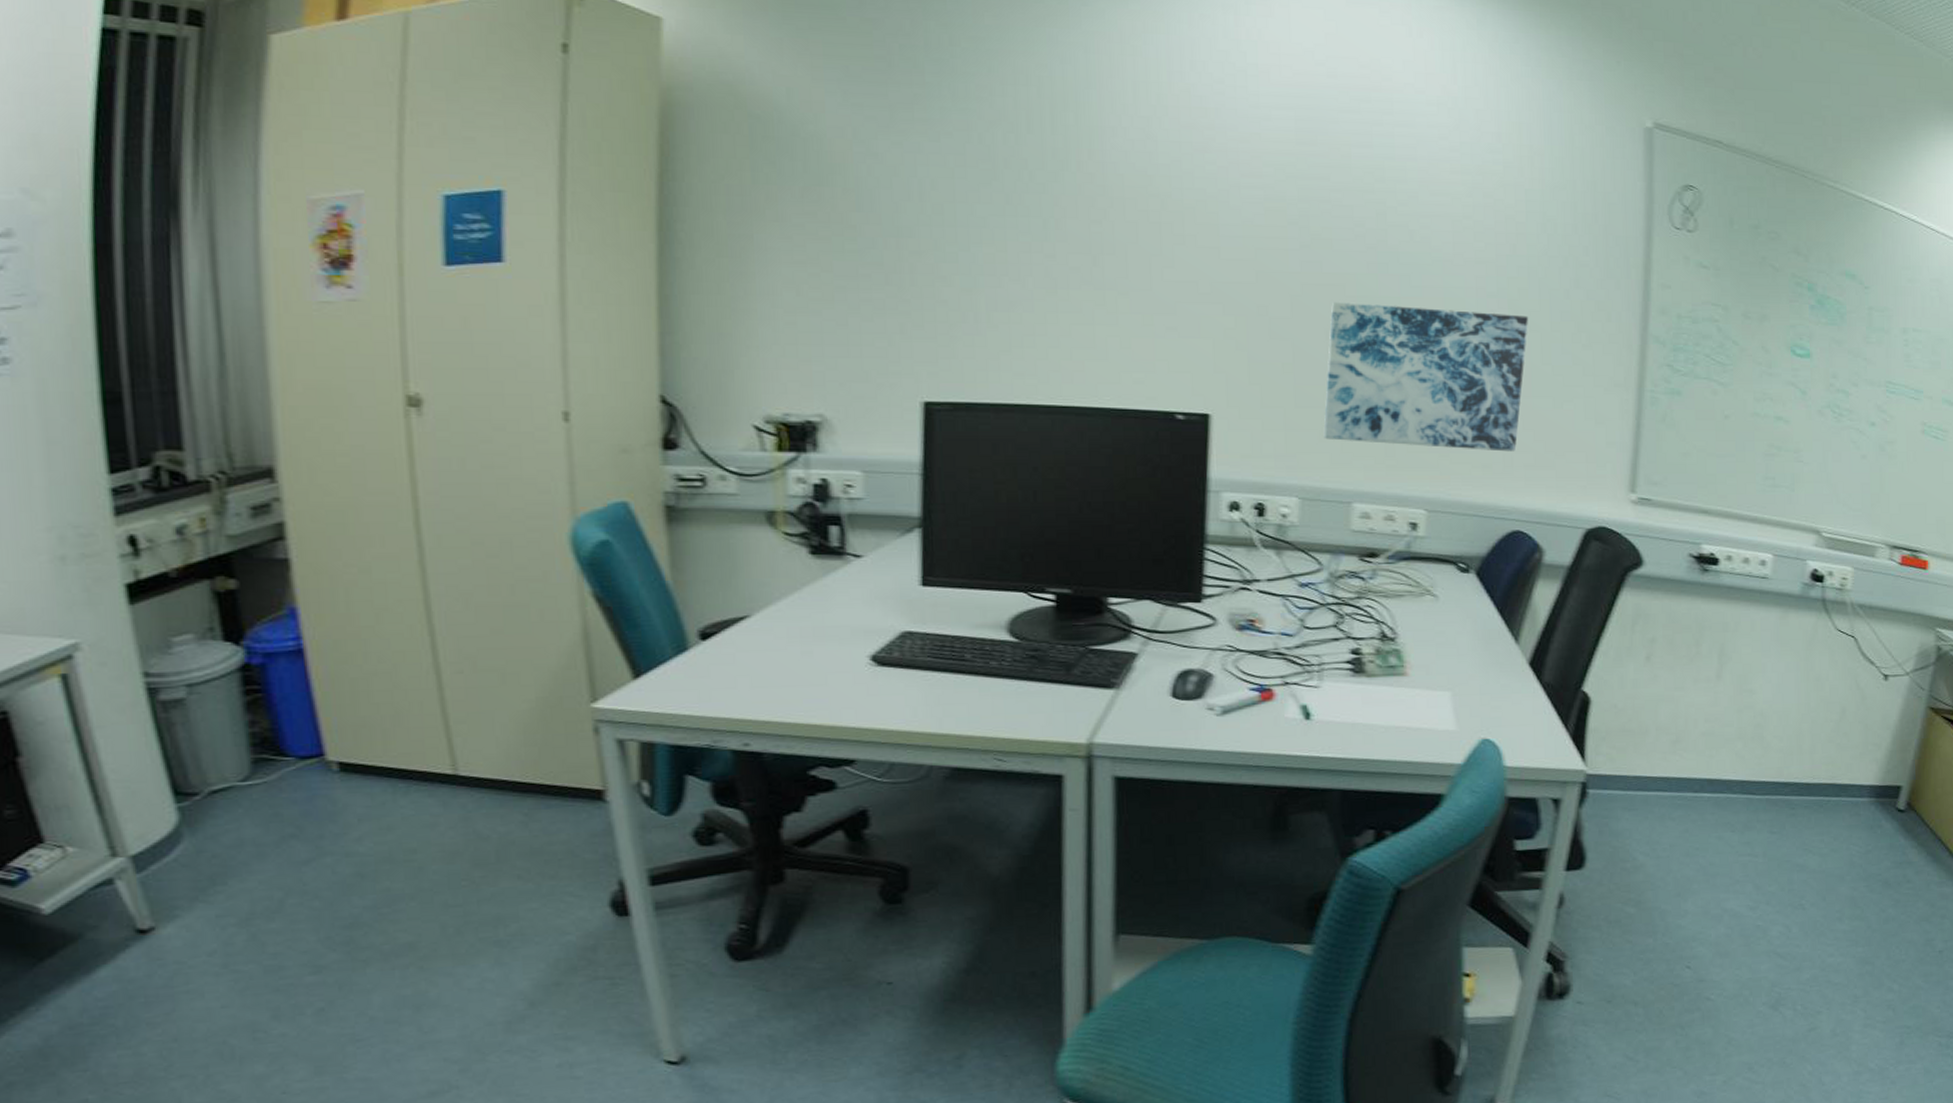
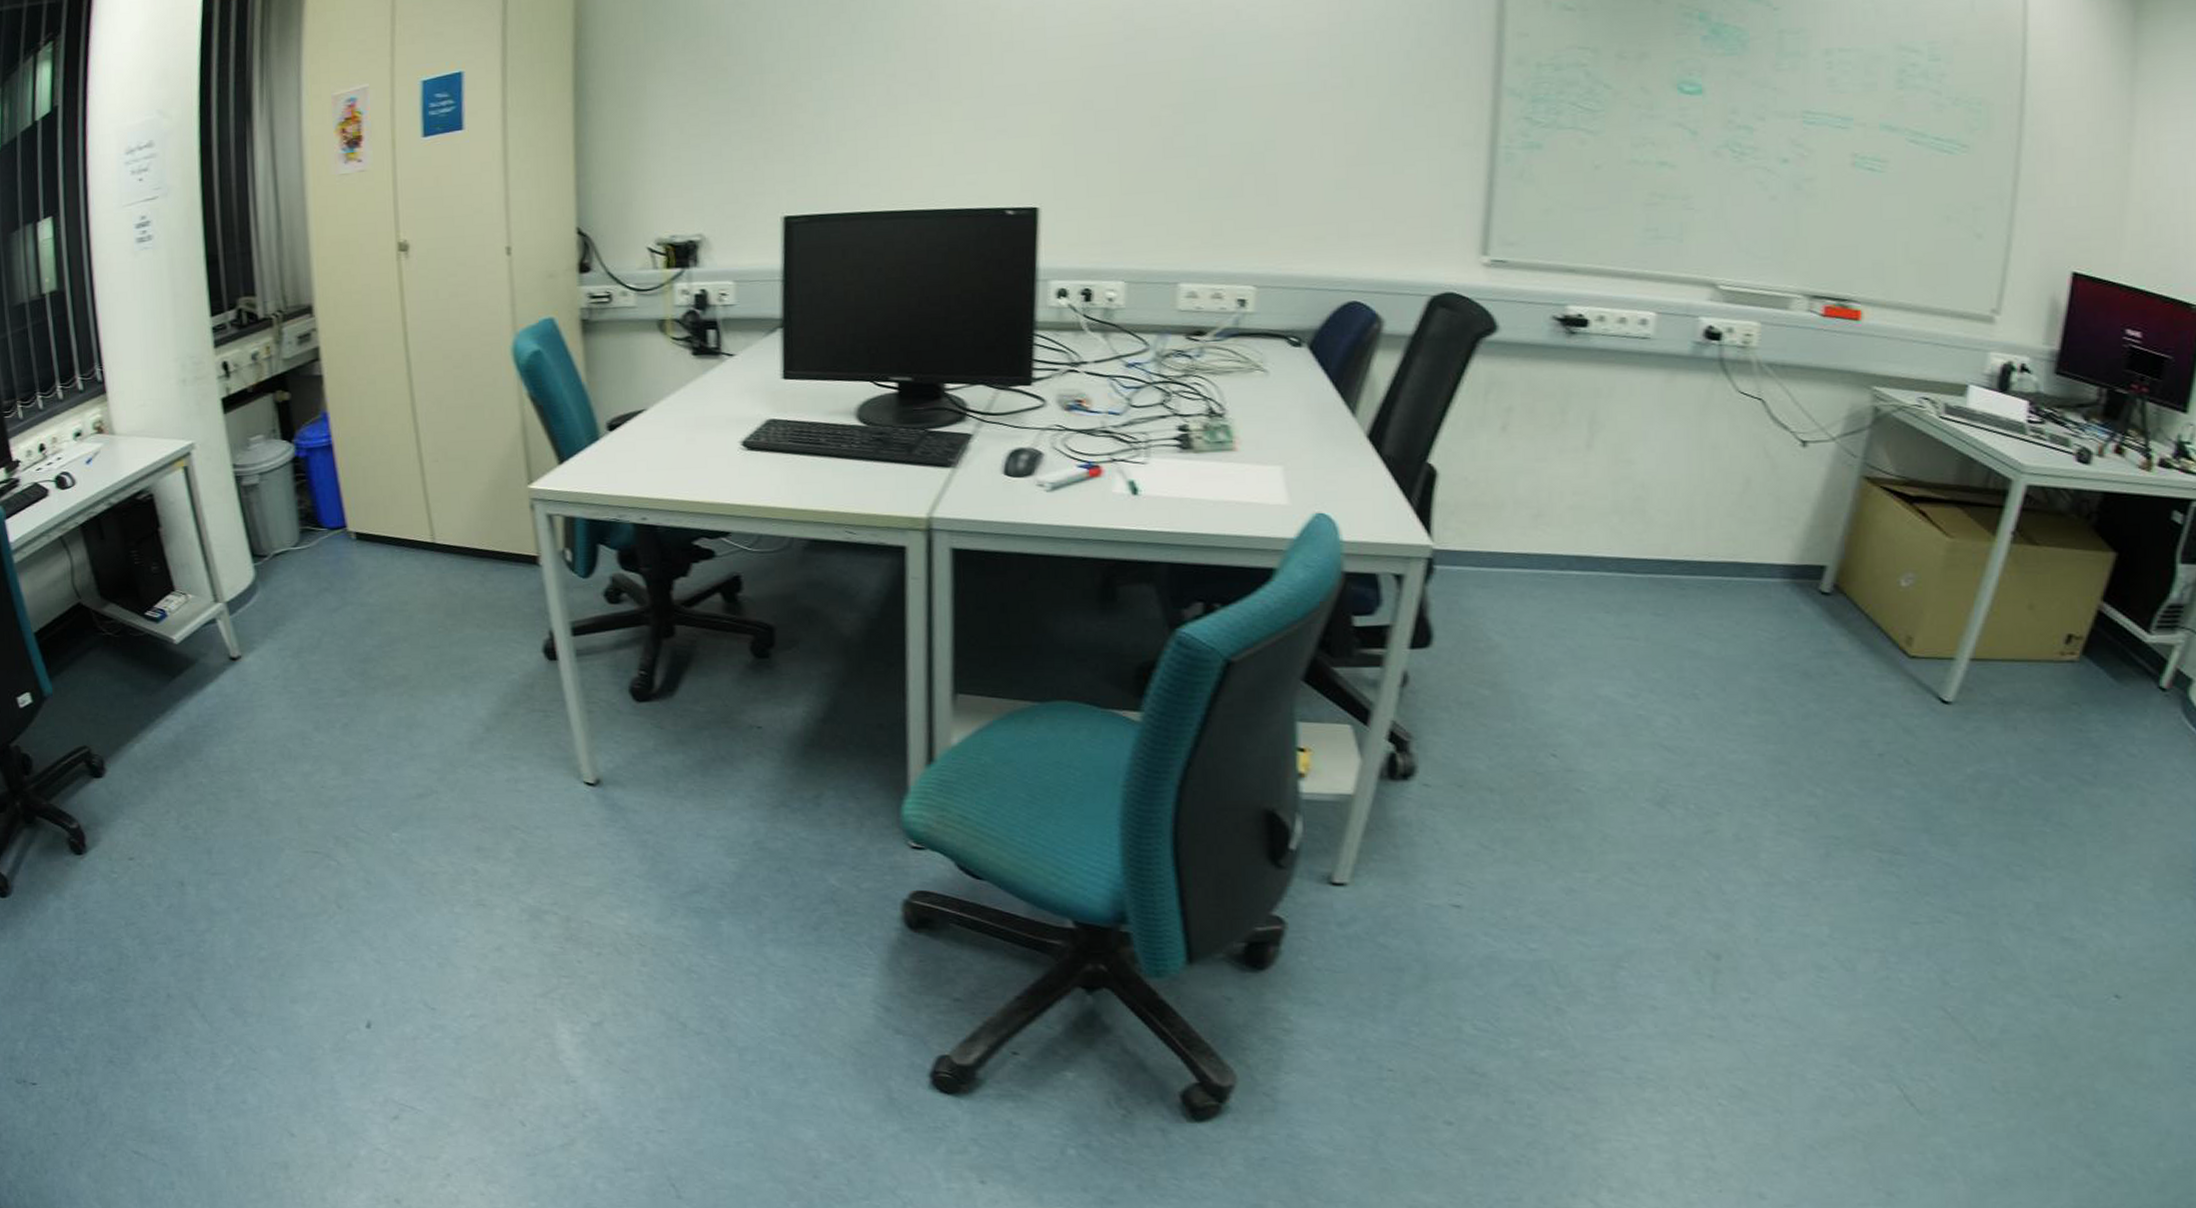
wall art: present [1323,302,1528,452] -> none [1149,82,1364,224]

